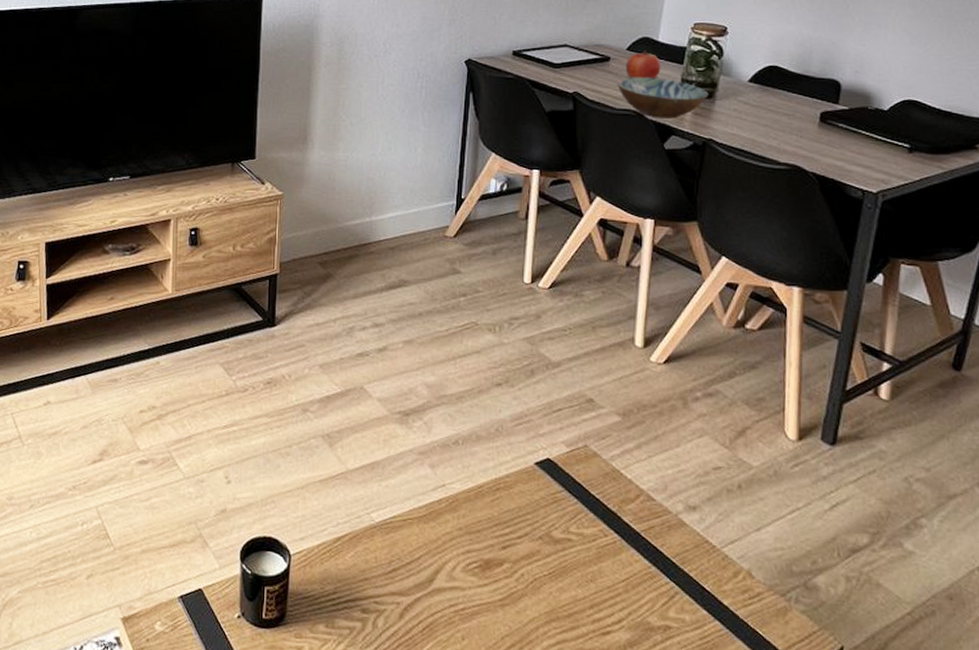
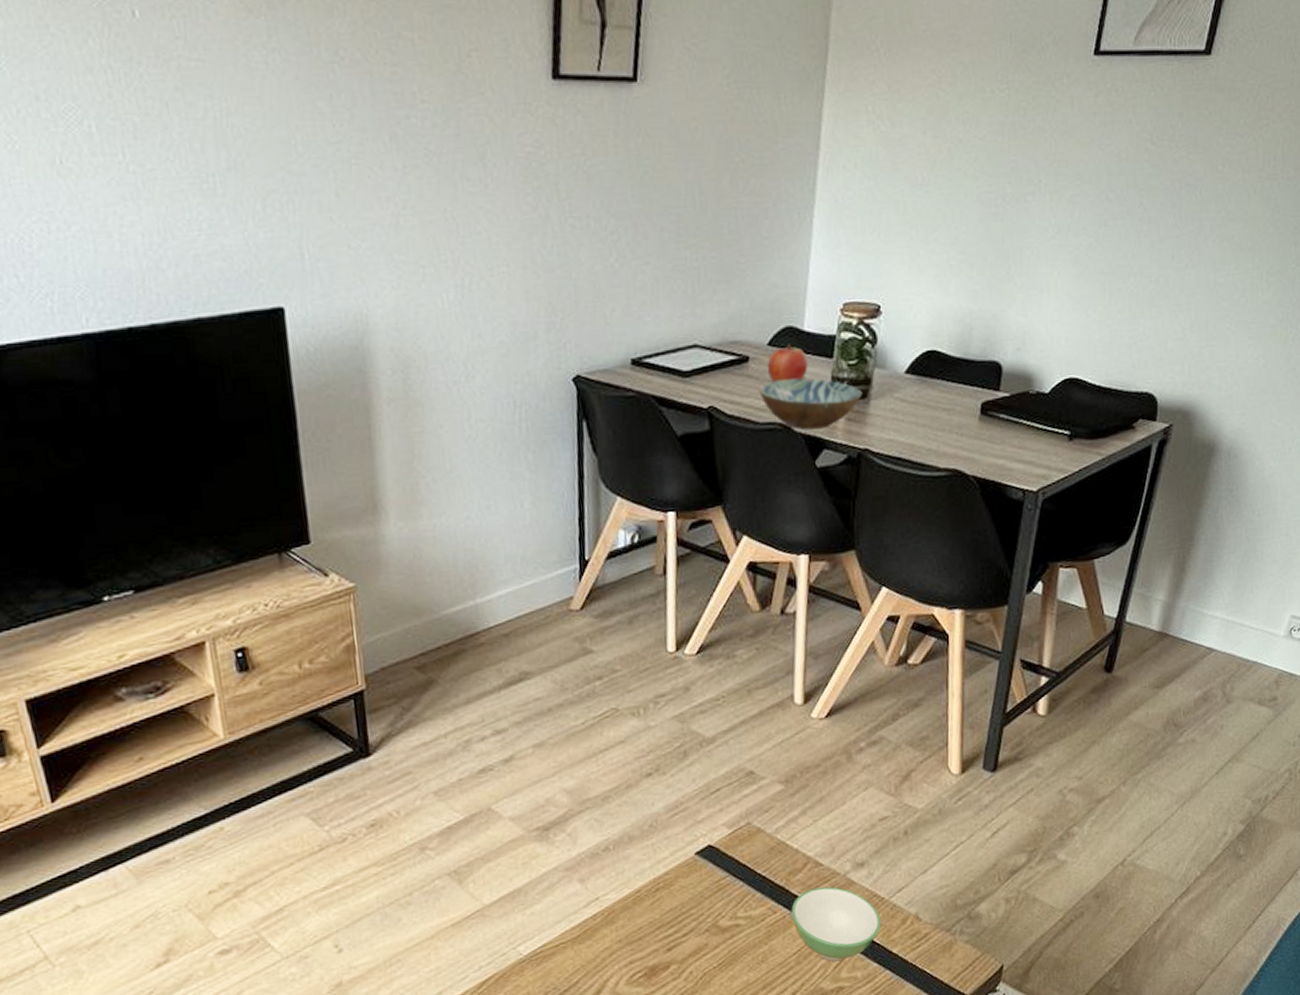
bowl: none [622,520,712,599] -> present [791,886,881,962]

